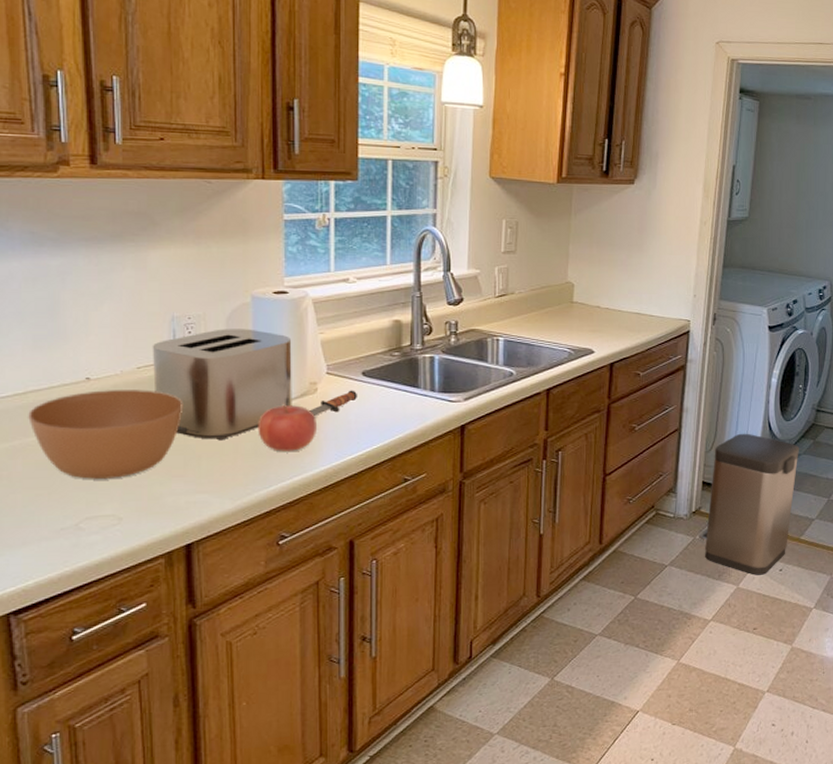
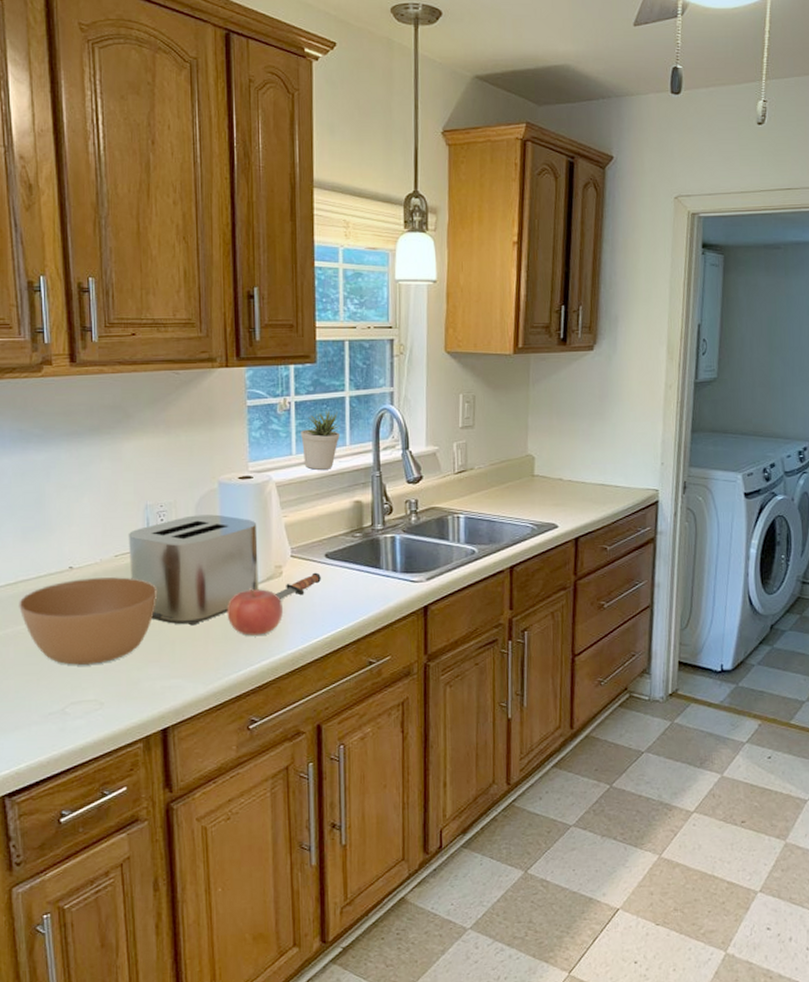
potted plant: none [340,228,381,288] -> present [301,410,341,470]
pedal bin: present [698,433,799,575] -> none [676,608,784,763]

